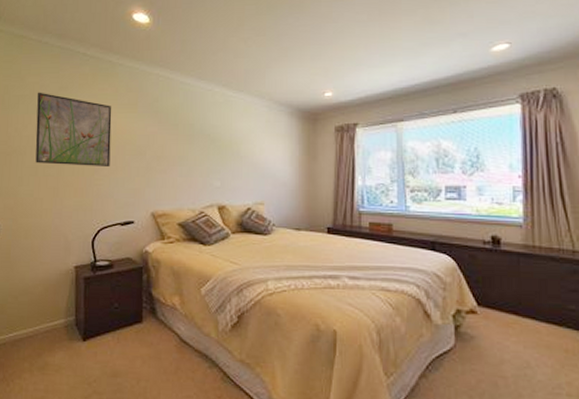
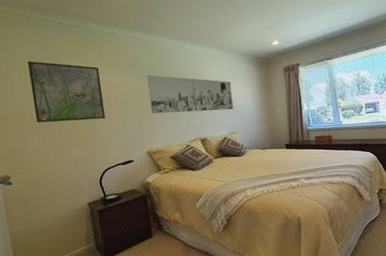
wall art: none [163,120,265,174] -> present [147,75,234,114]

